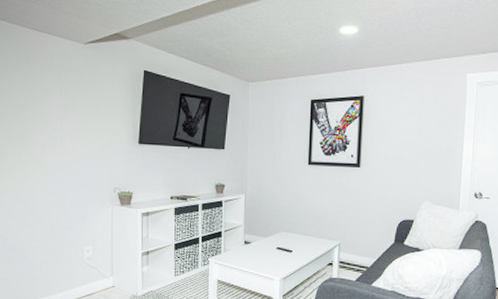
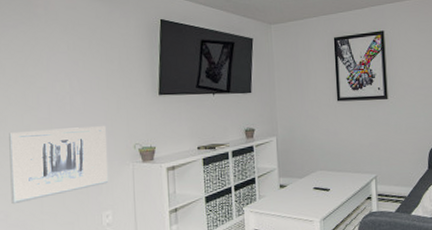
wall art: none [9,167,91,230] -> present [9,126,109,204]

